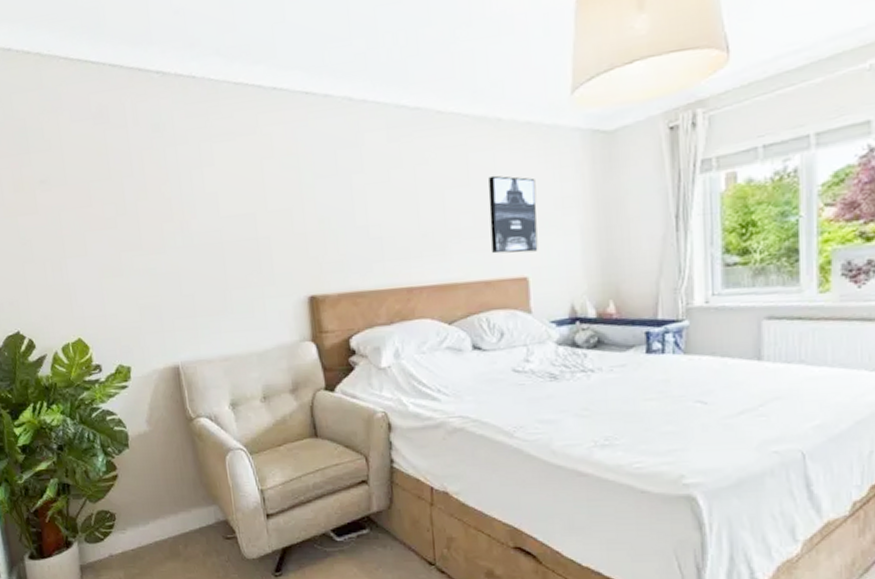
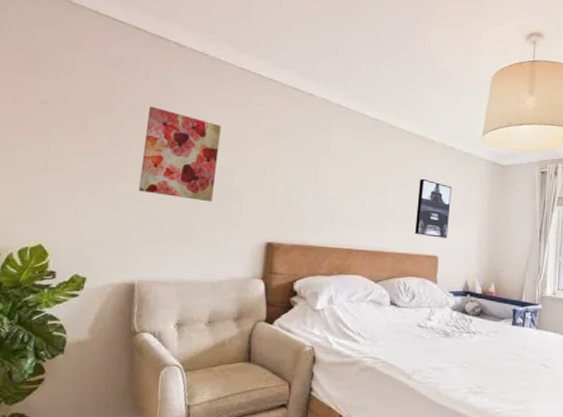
wall art: none [148,157,238,262] -> present [138,106,221,202]

